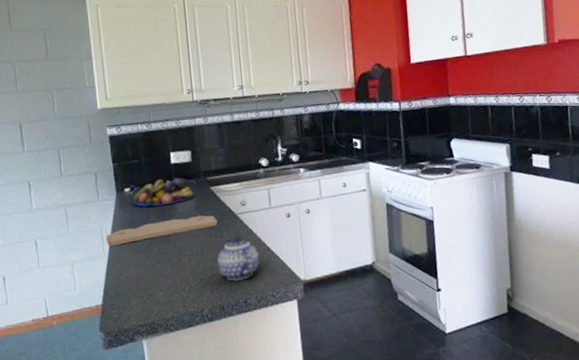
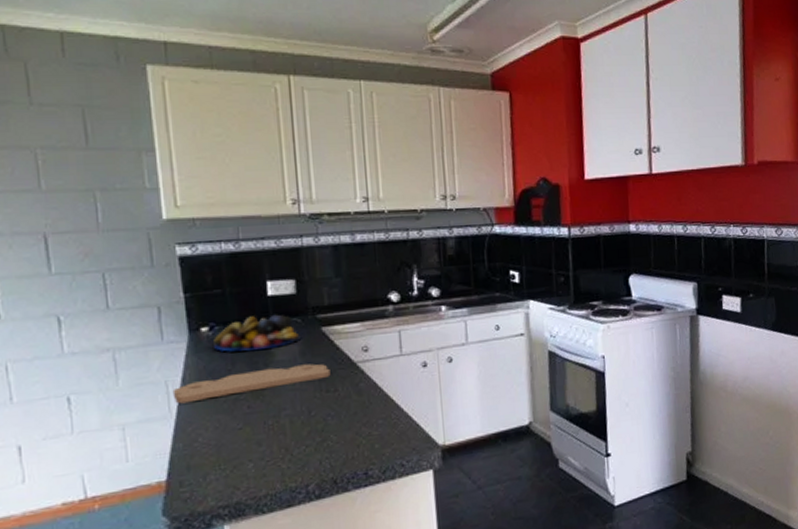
teapot: present [217,236,259,282] -> none [329,390,385,448]

